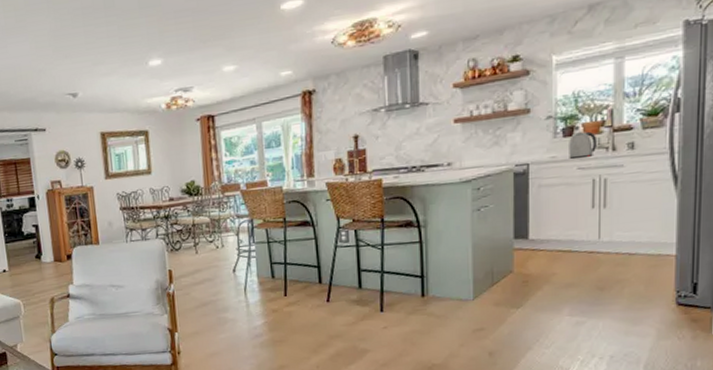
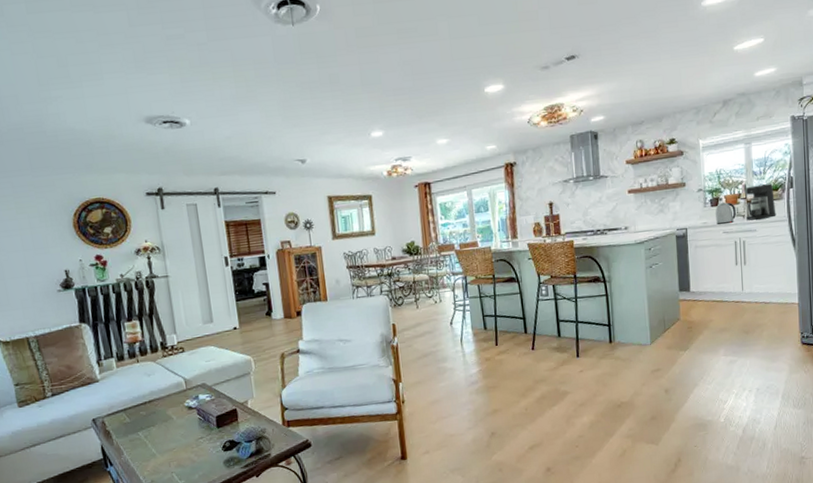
coffee maker: none [609,107,654,154] -> present [745,183,777,221]

